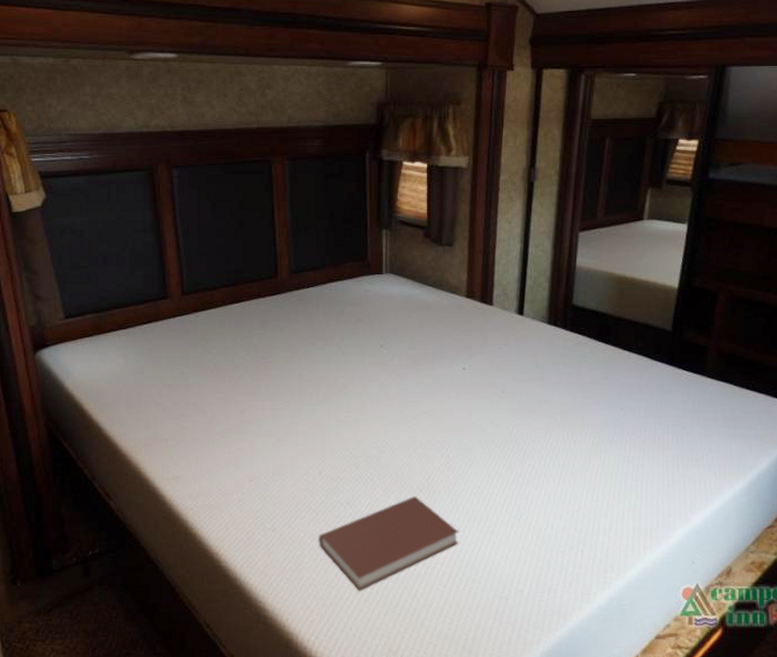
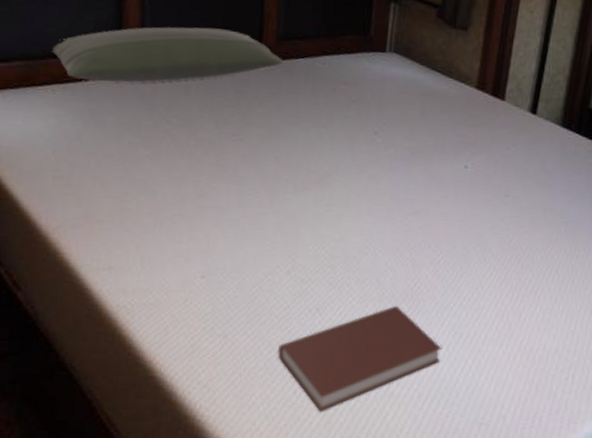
pillow: none [113,269,297,325] -> present [50,27,284,83]

